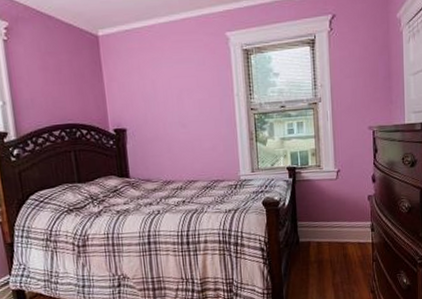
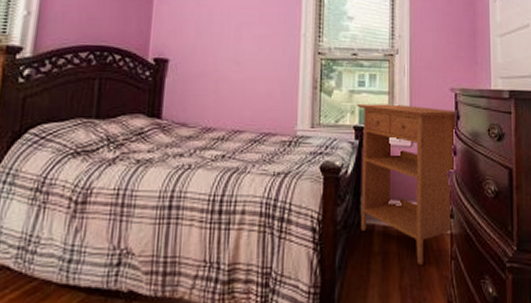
bookshelf: none [288,145,376,267] -> present [356,103,458,265]

